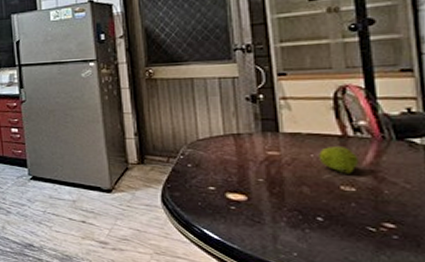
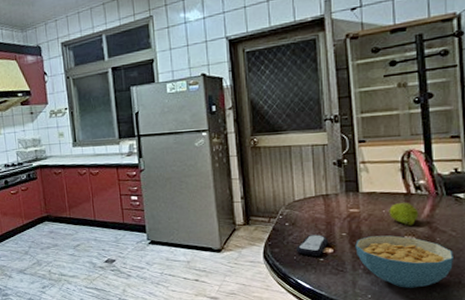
remote control: none [200,179,242,204] -> present [295,235,329,257]
cereal bowl: none [275,184,408,249] -> present [355,235,453,288]

